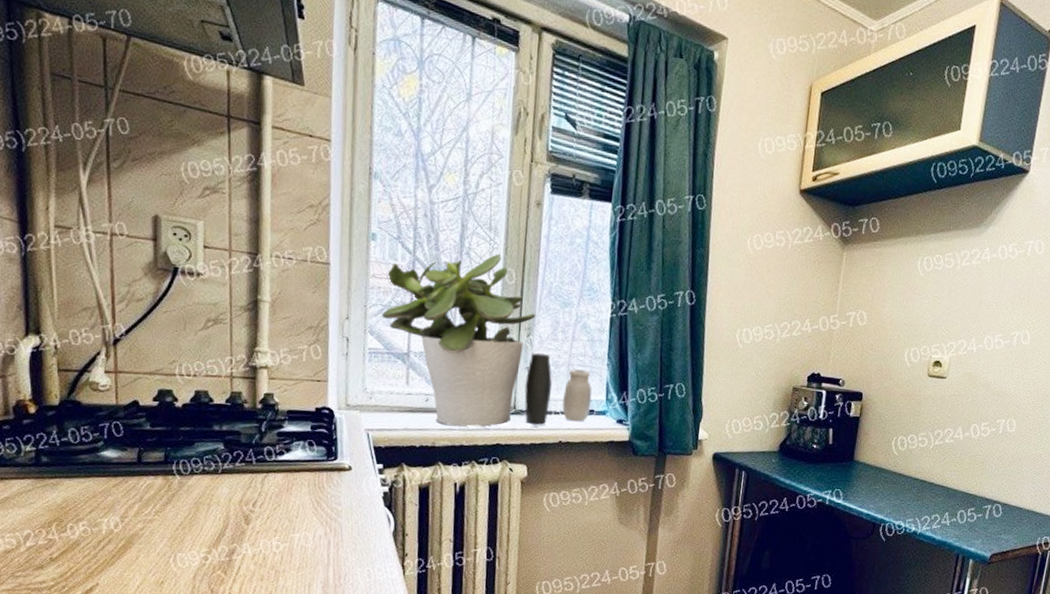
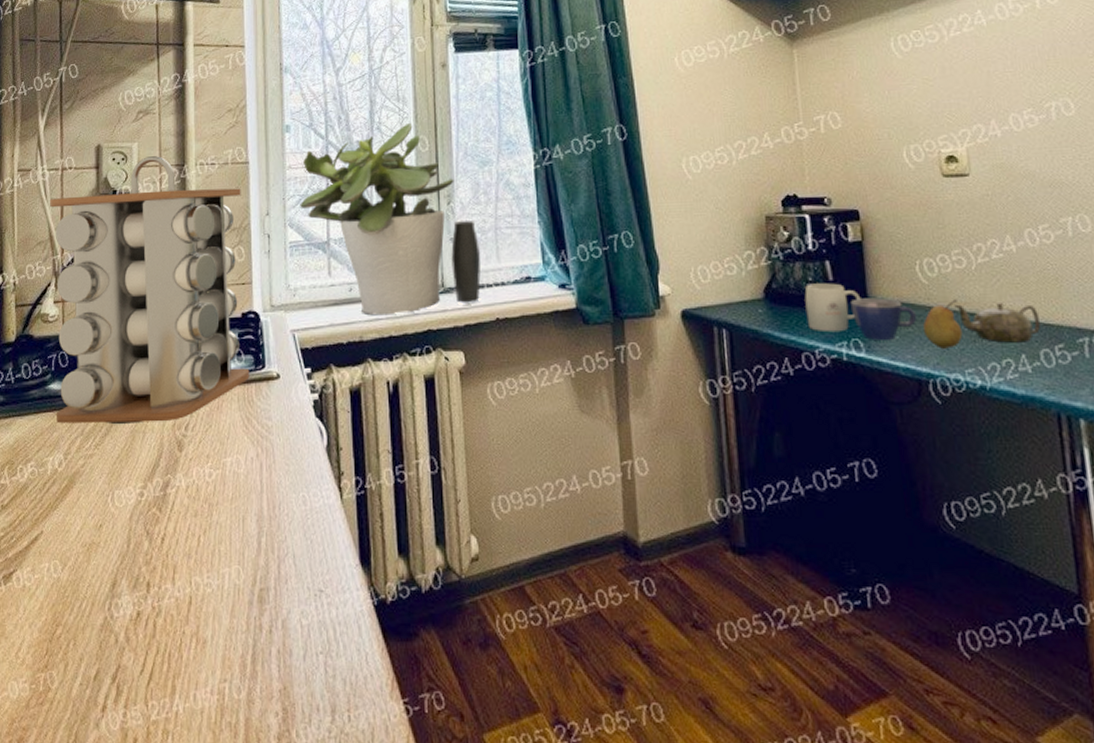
spice rack: none [96,237,322,497] -> present [49,155,250,424]
jar: present [562,369,592,422] -> none [494,232,527,293]
mug: none [806,444,849,483] -> present [804,283,861,333]
cup: none [839,460,885,494] -> present [850,298,918,342]
fruit: none [886,469,915,504] -> present [923,299,963,349]
teapot: none [911,472,965,505] -> present [954,303,1040,343]

